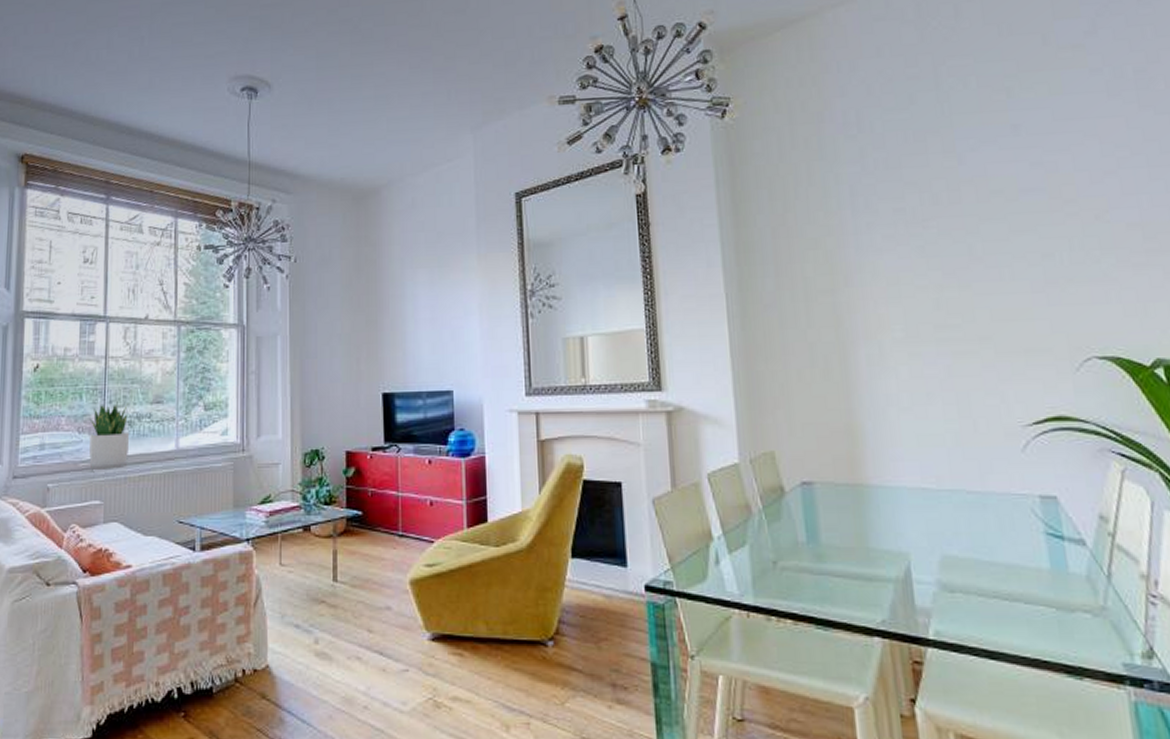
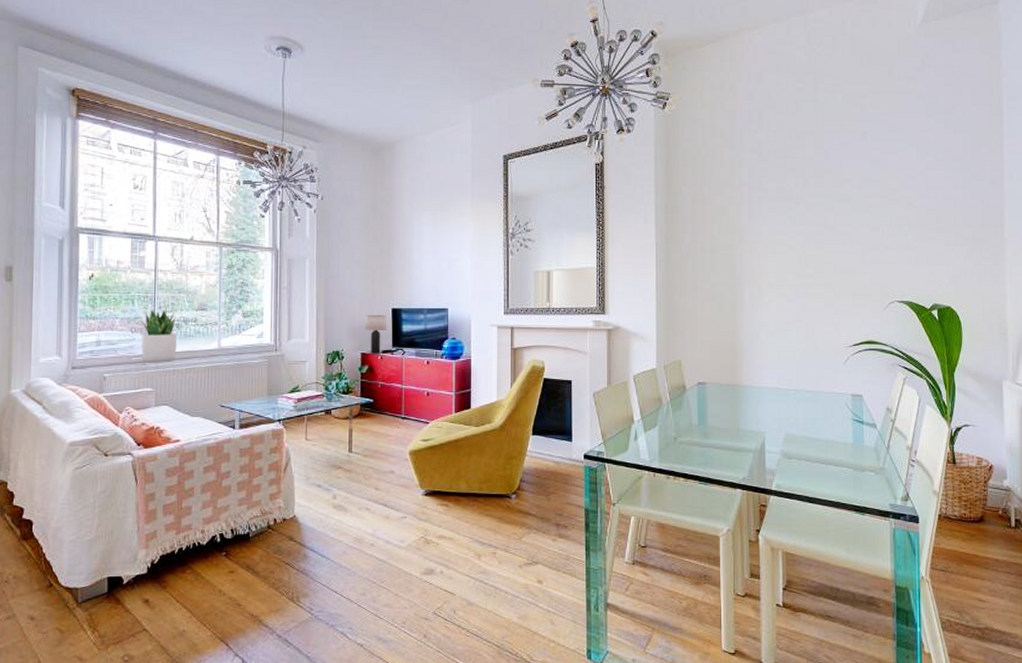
table lamp: none [350,401,378,452] -> present [365,314,387,354]

